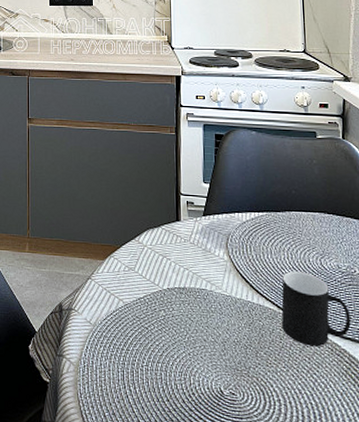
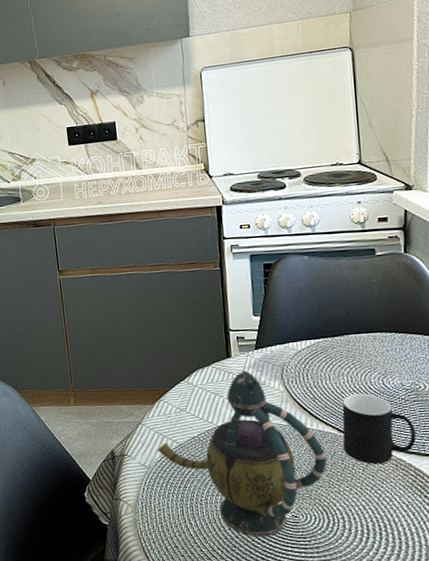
teapot: none [104,236,266,413] -> present [157,370,327,537]

